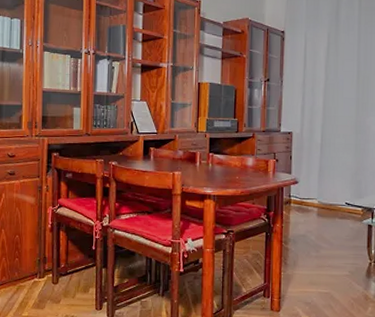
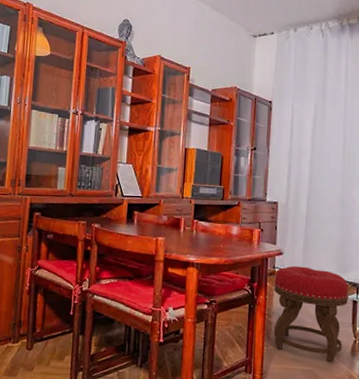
stool: none [289,194,364,284] -> present [273,265,349,362]

